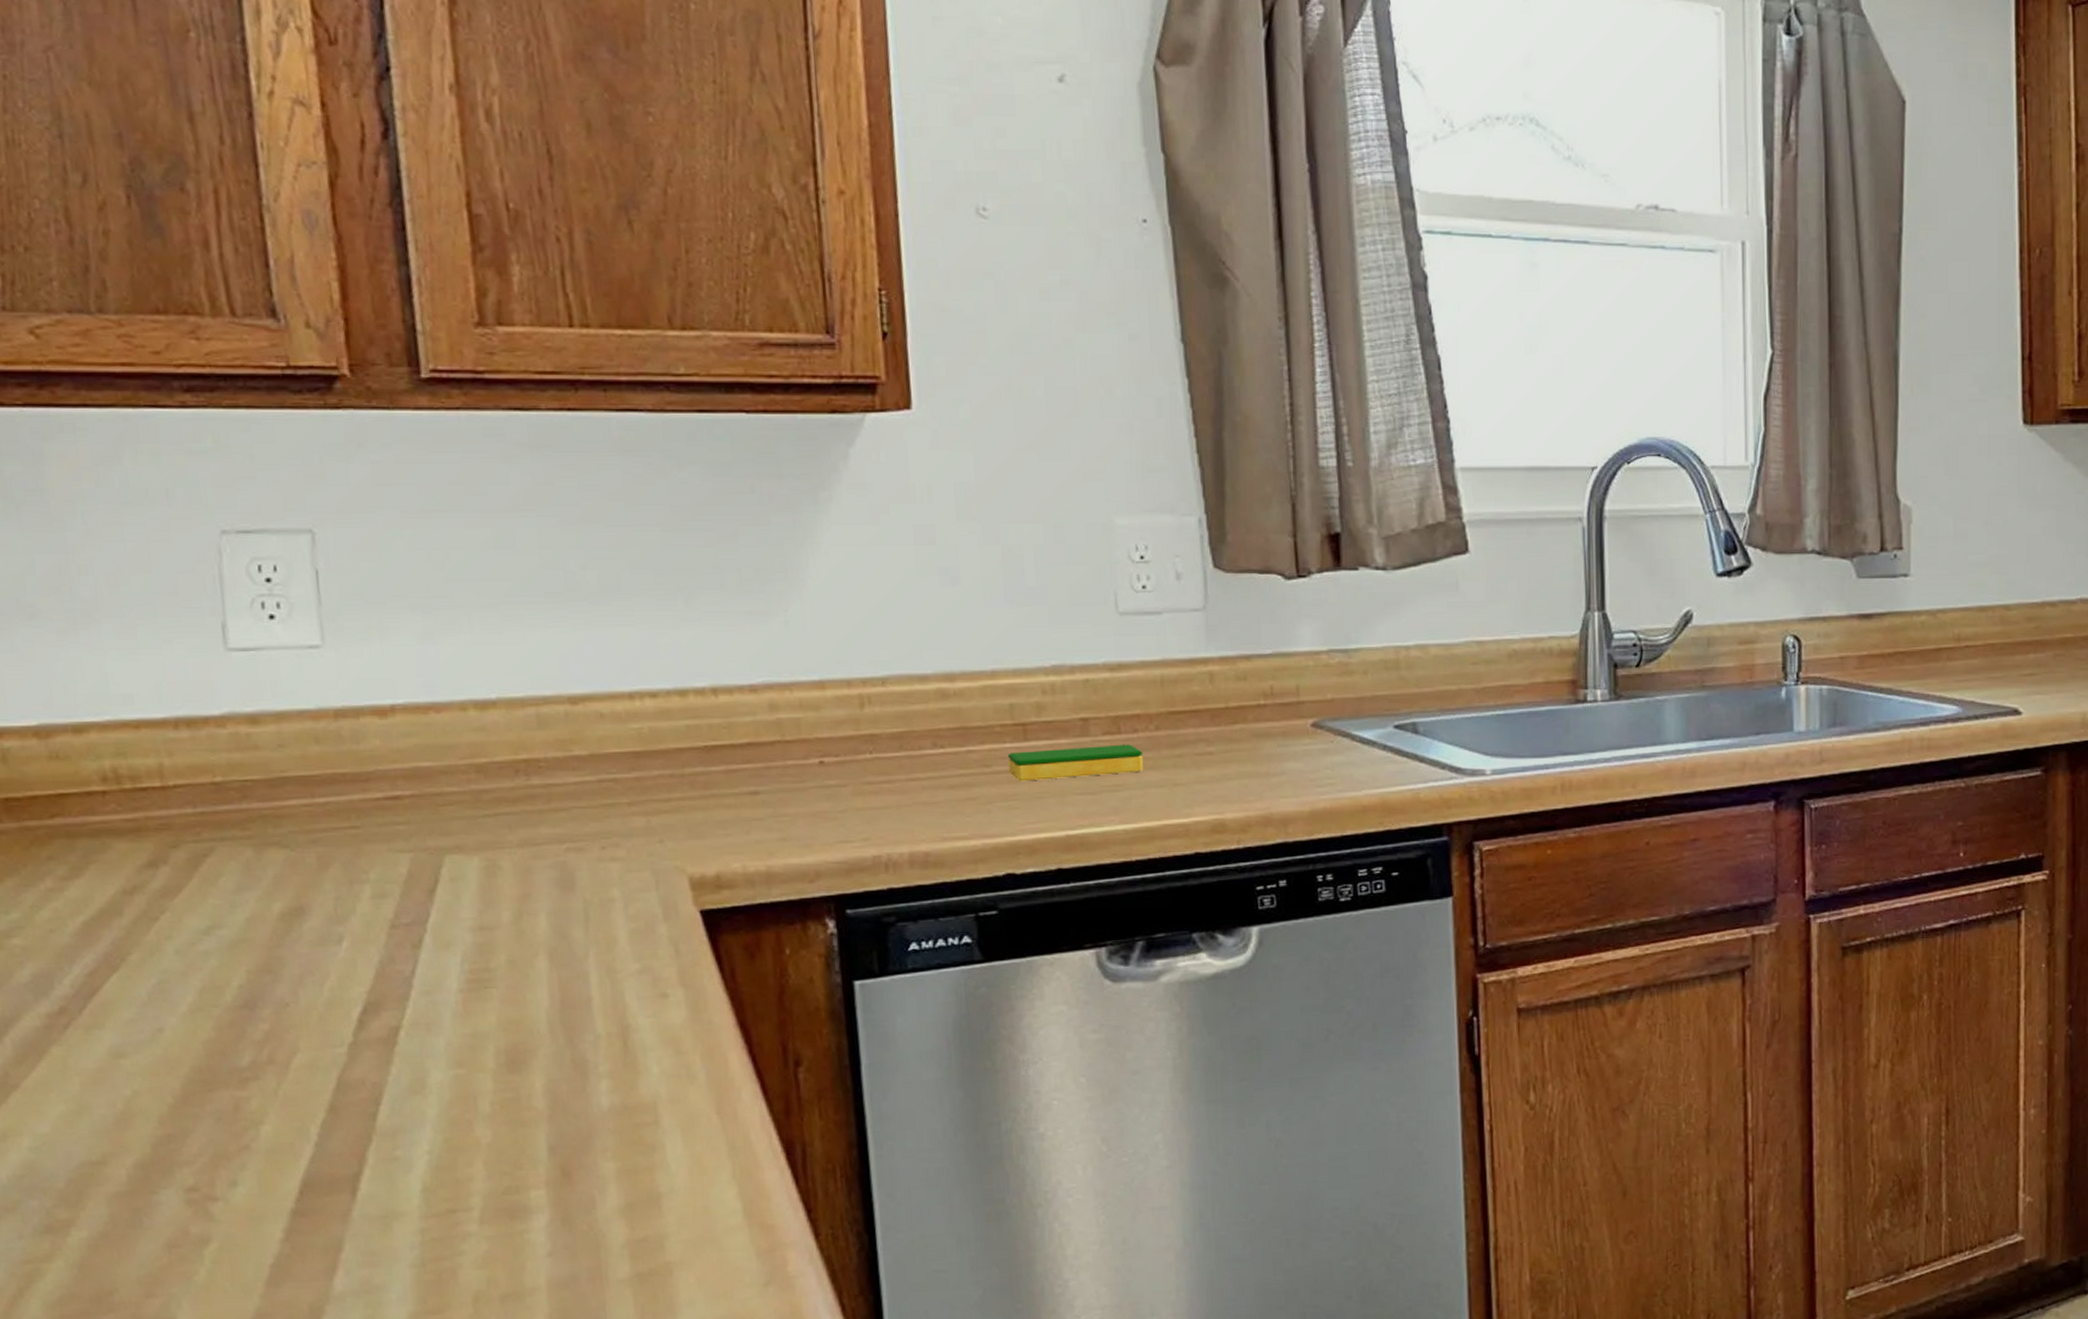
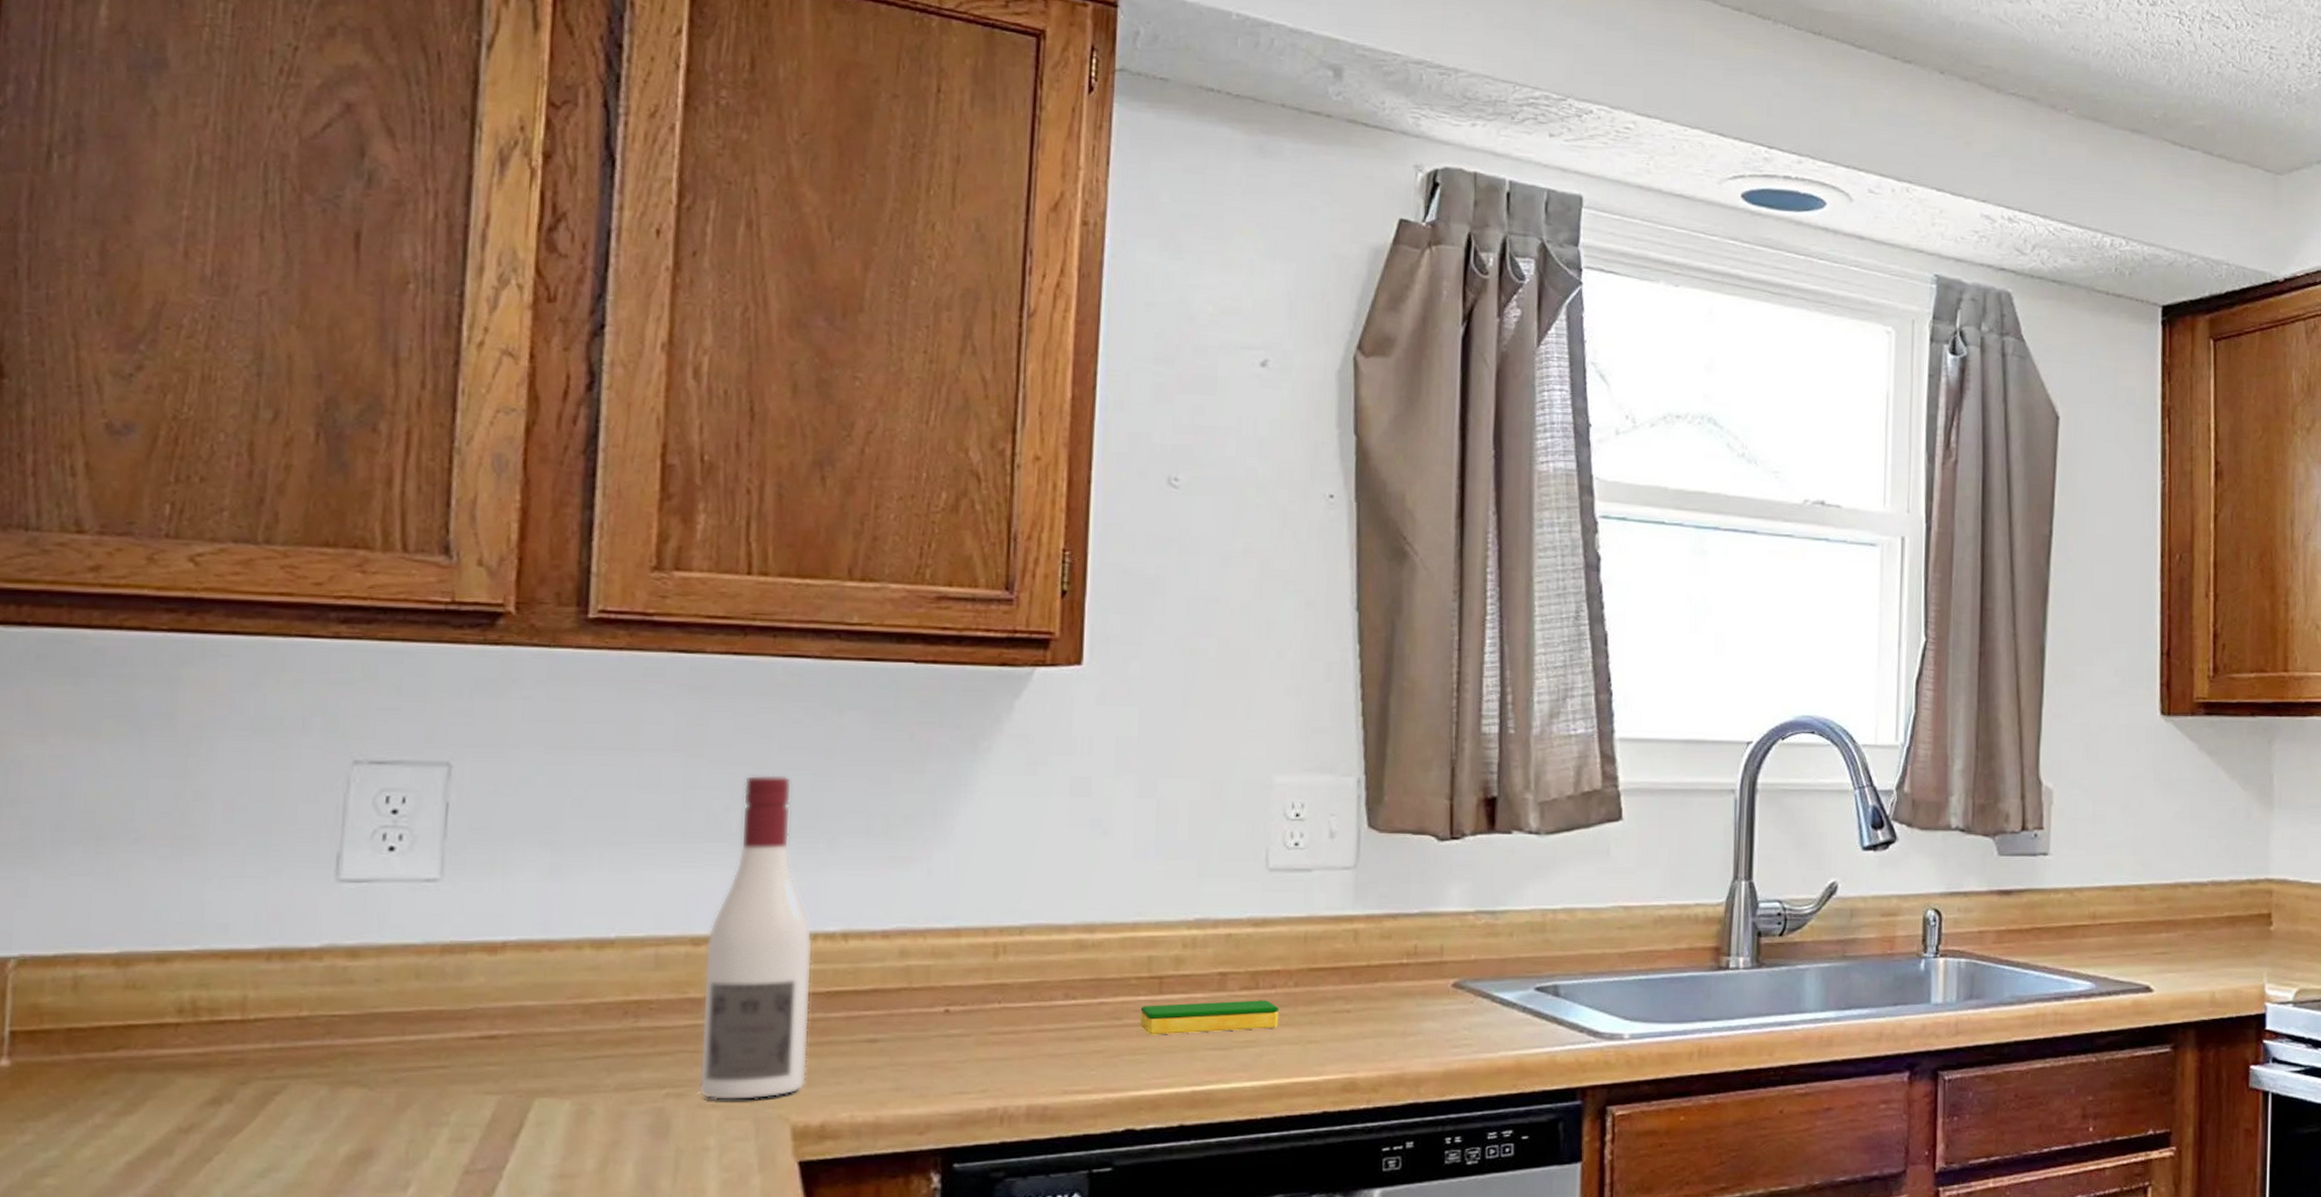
wine bottle: none [582,532,697,854] -> present [698,775,813,1101]

